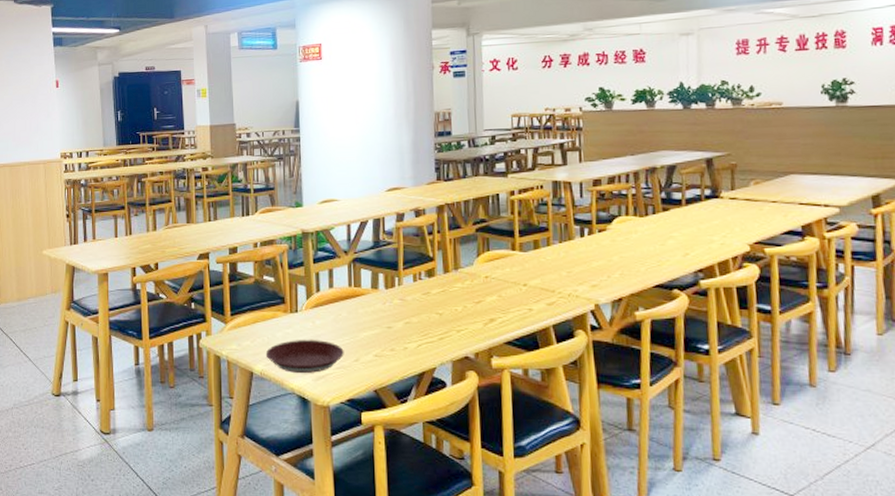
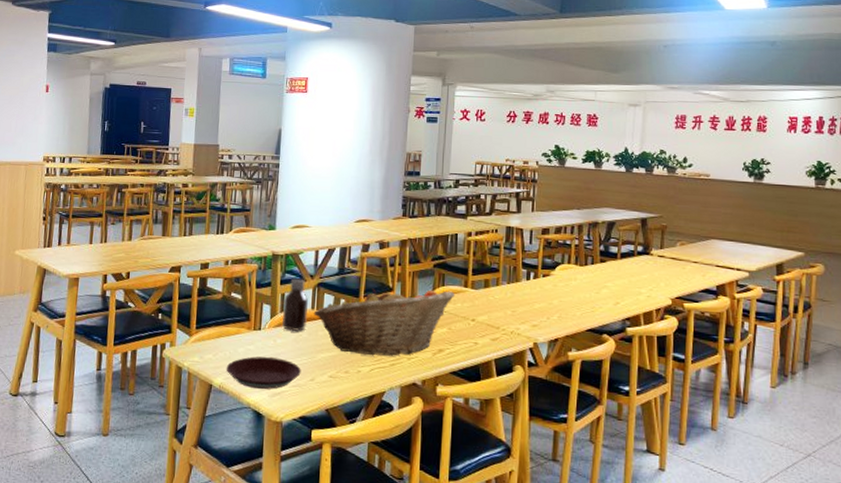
bottle: none [318,255,346,312] -> present [282,278,308,332]
fruit basket: none [351,255,502,331] -> present [313,288,455,356]

